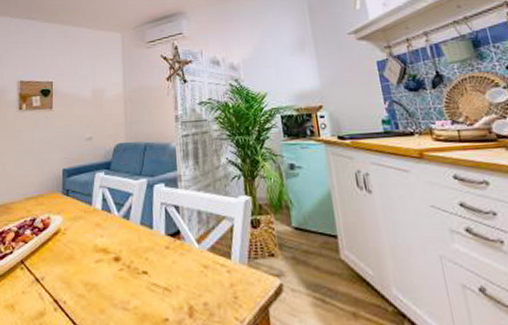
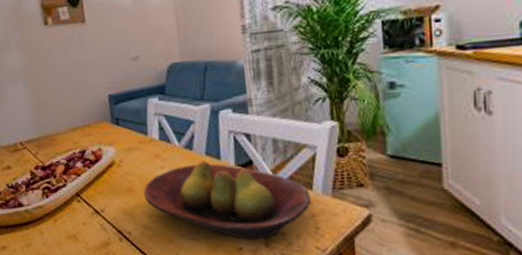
fruit bowl: none [82,230,230,310] -> present [143,161,311,240]

